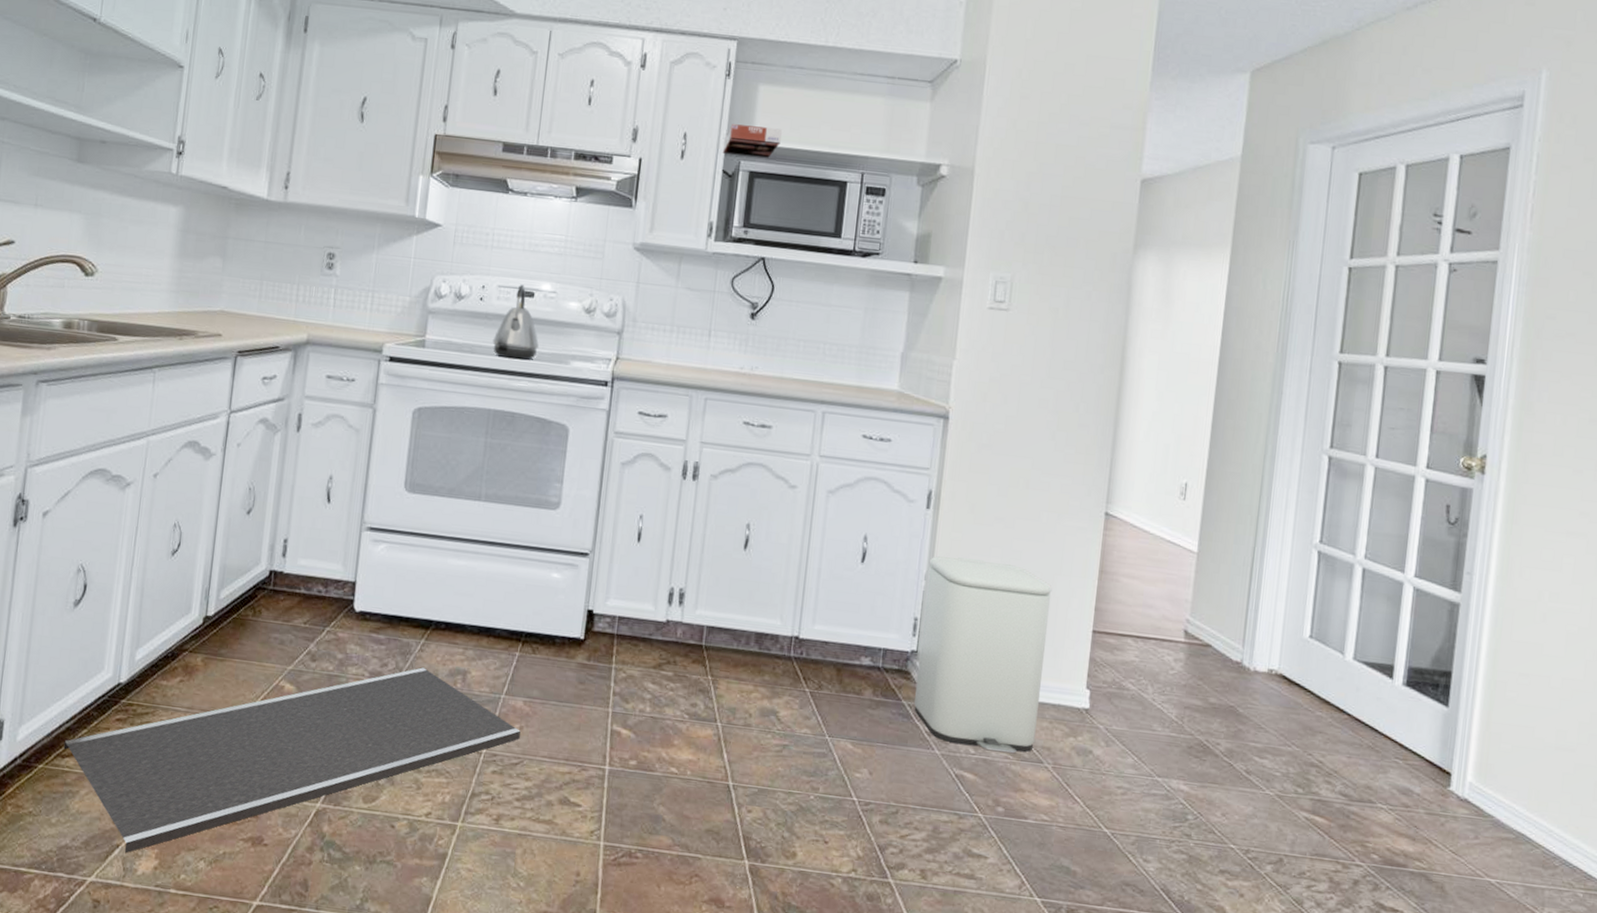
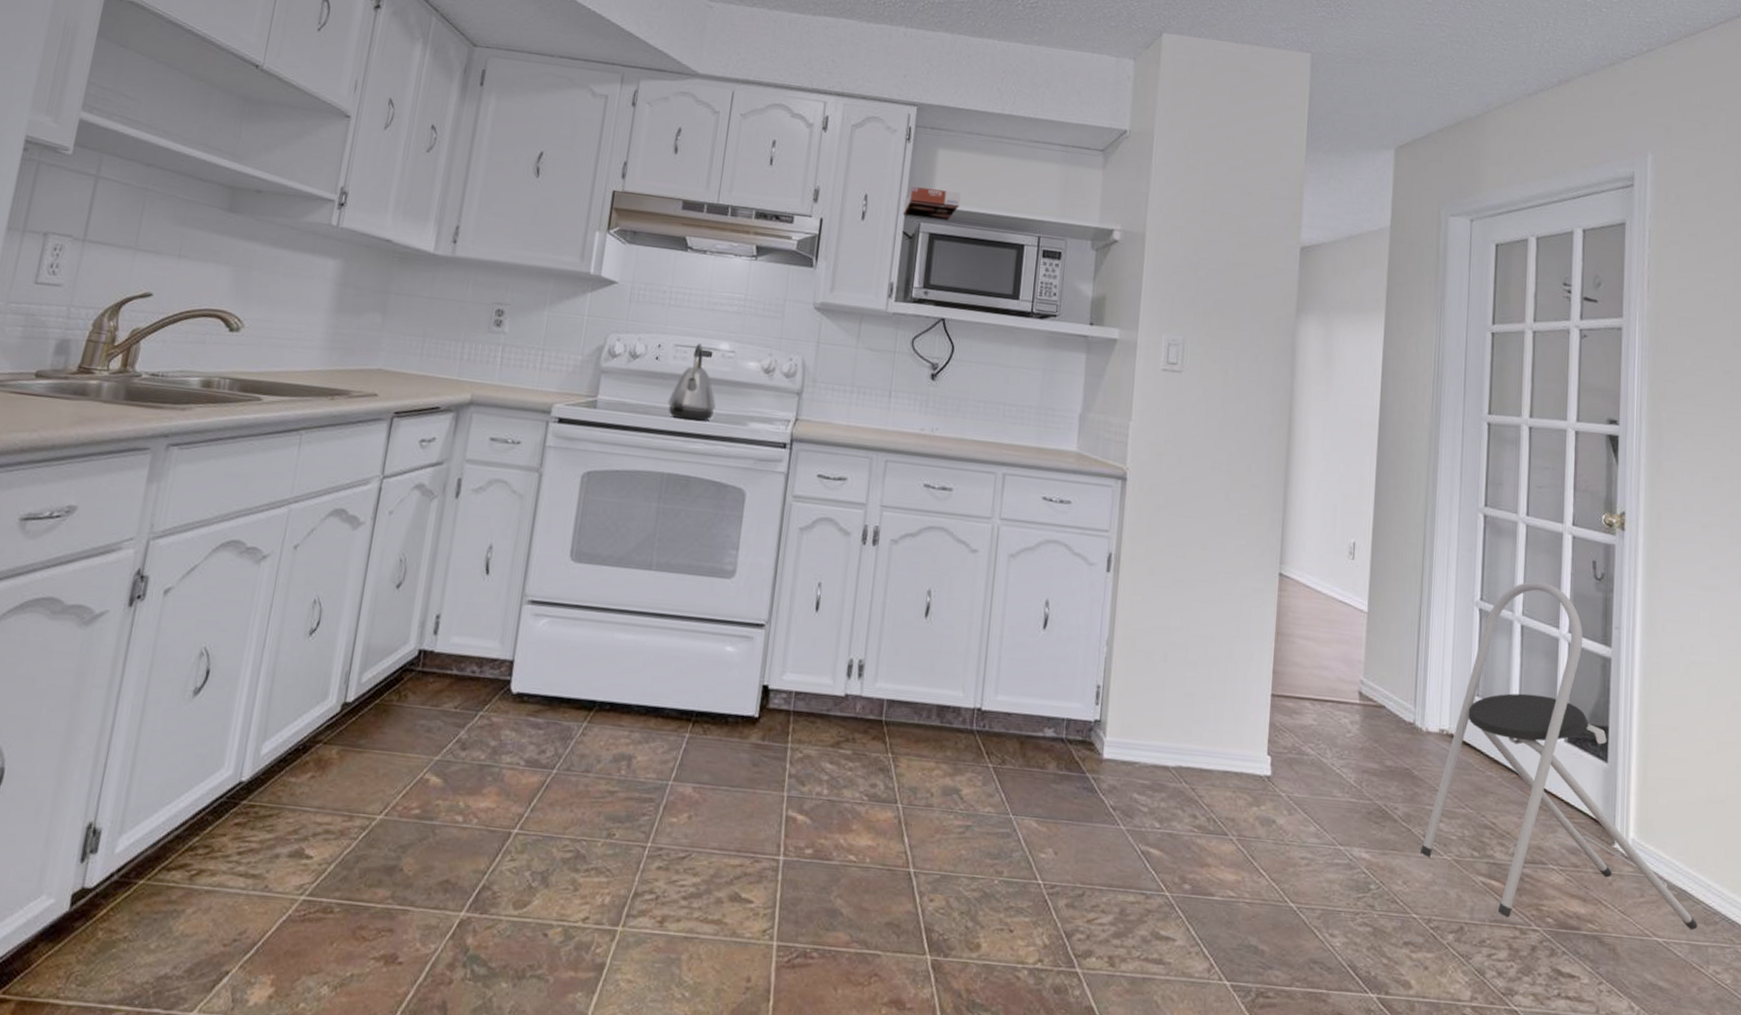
door mat: present [63,667,520,853] -> none [170,753,689,981]
pedal bin: present [913,556,1052,755] -> none [1098,620,1231,828]
step stool: none [1242,524,1535,873] -> present [1421,581,1698,930]

